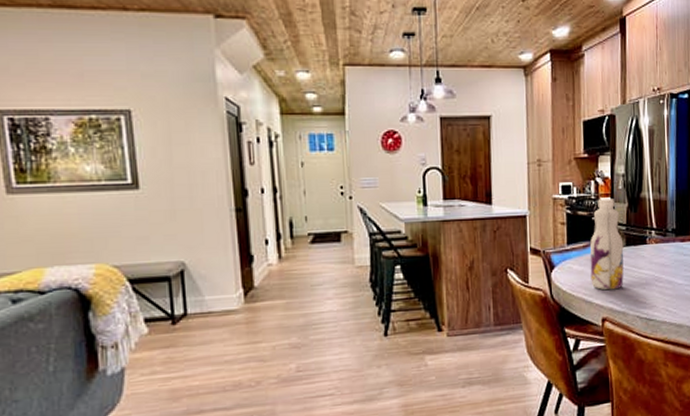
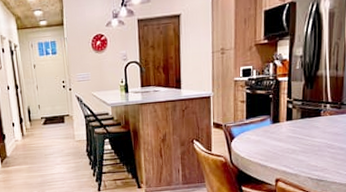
beverage bottle: present [590,199,624,290] -> none [266,78,299,156]

